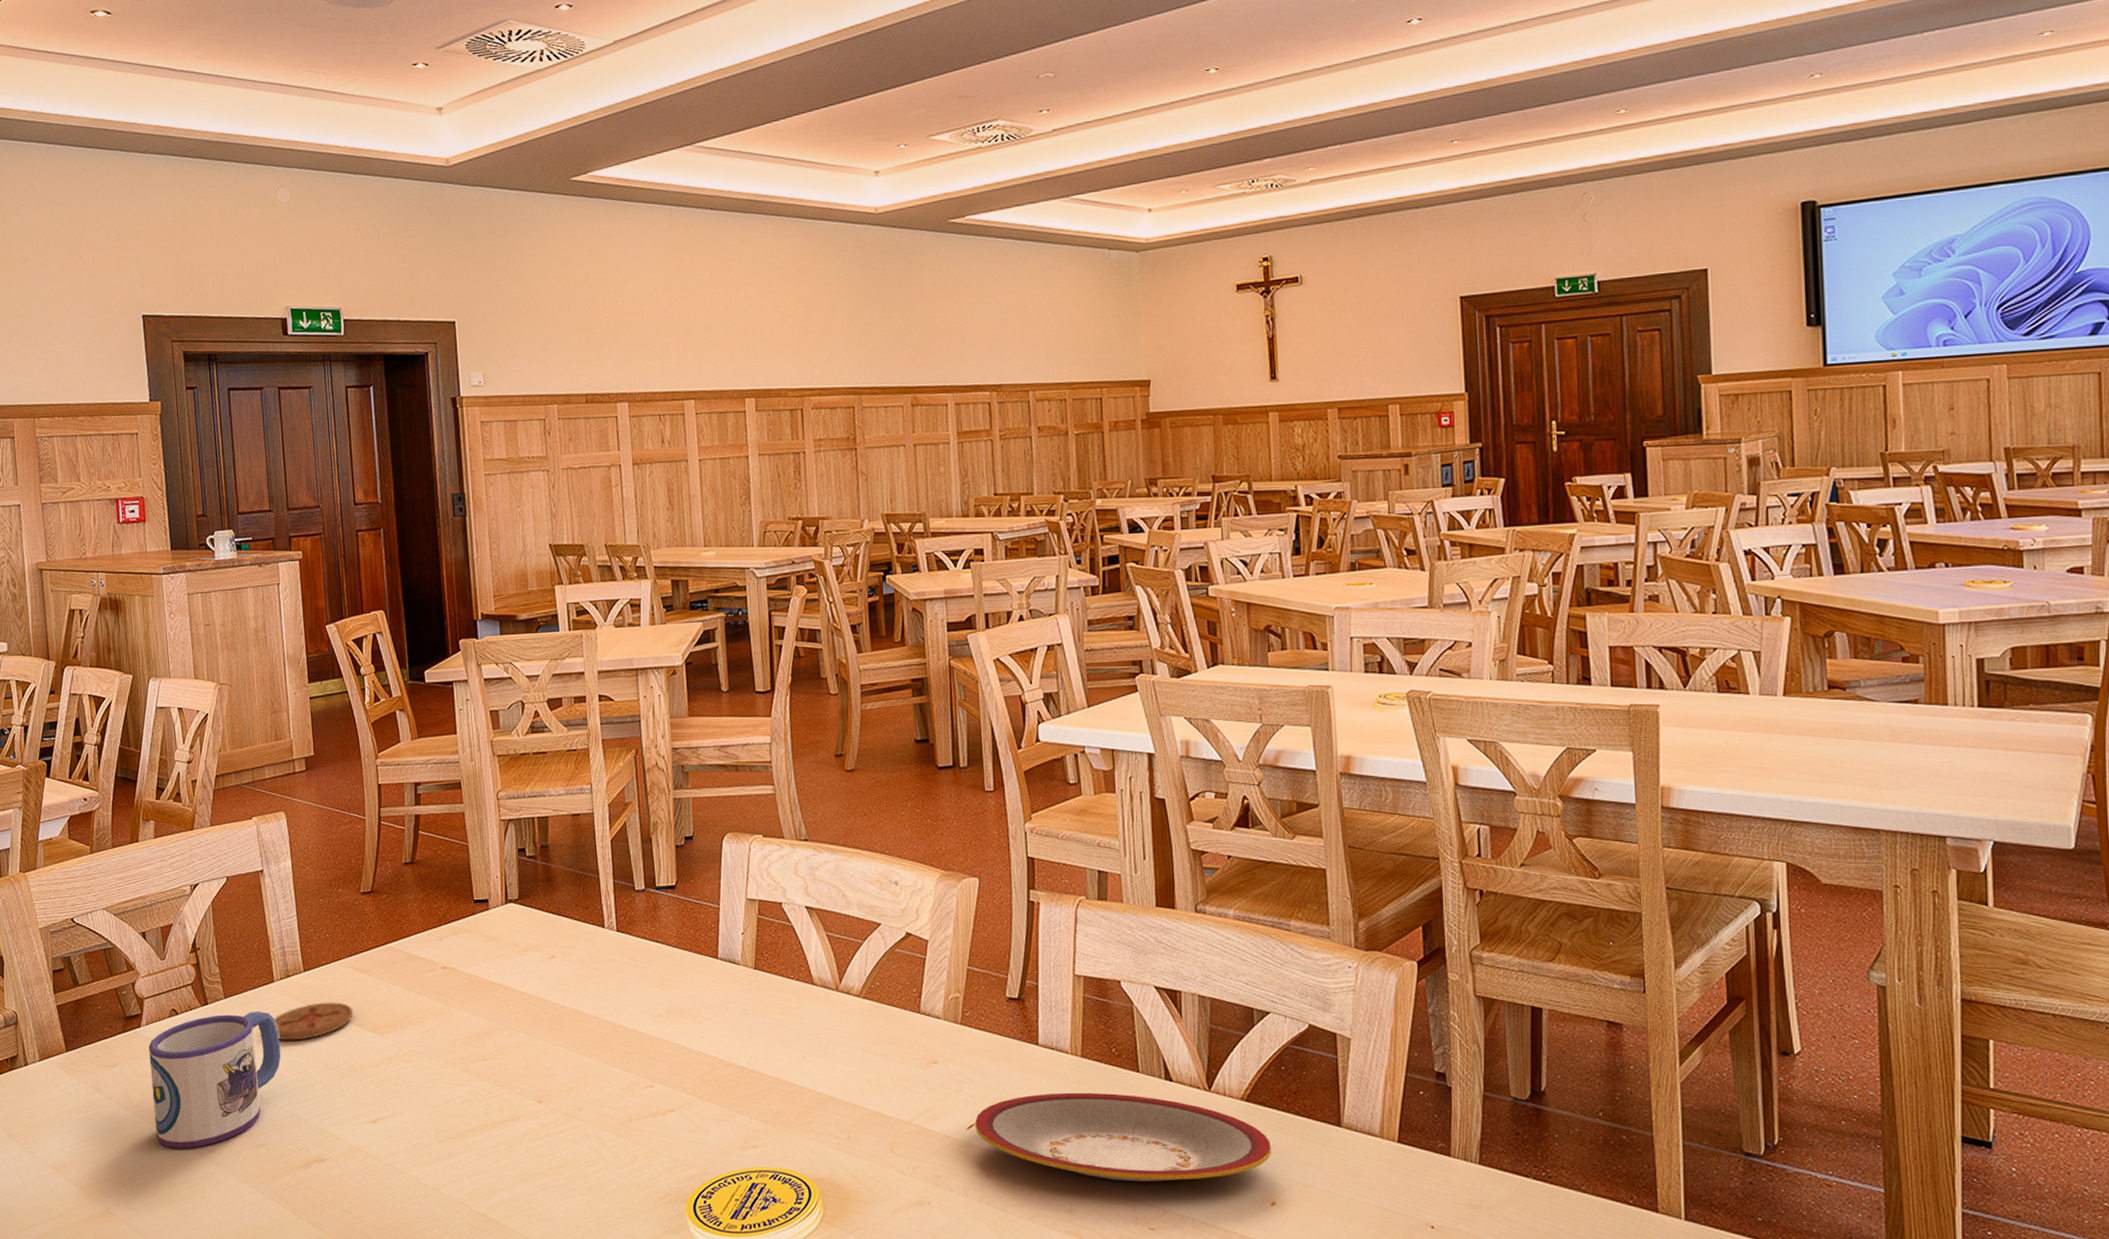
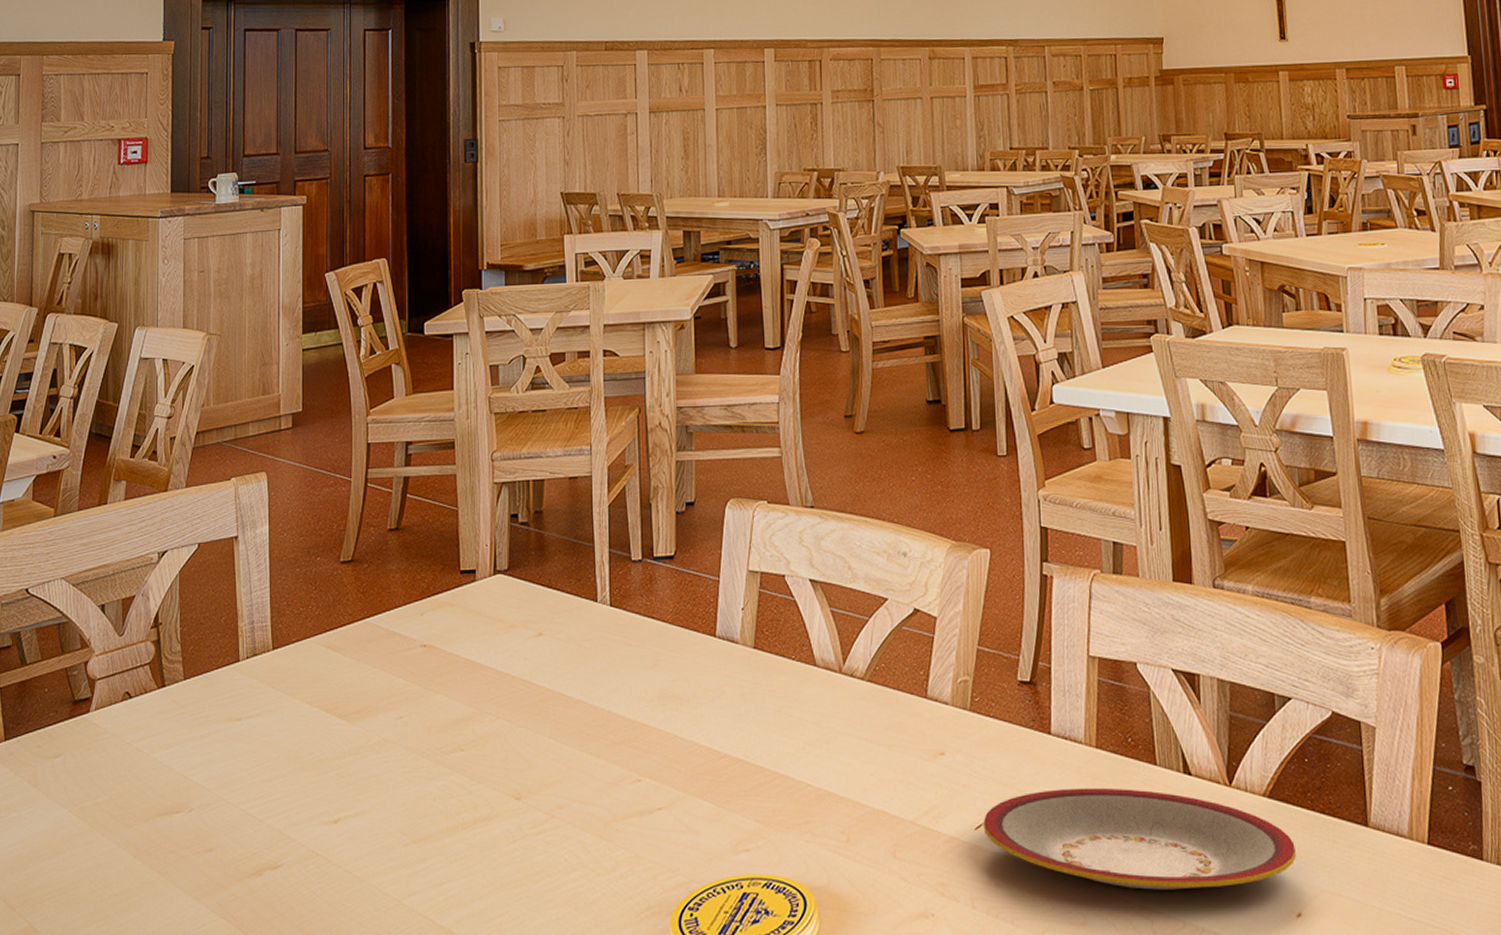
mug: present [148,1012,281,1148] -> none [94,695,240,853]
coaster: present [274,1002,354,1041] -> none [235,684,323,728]

